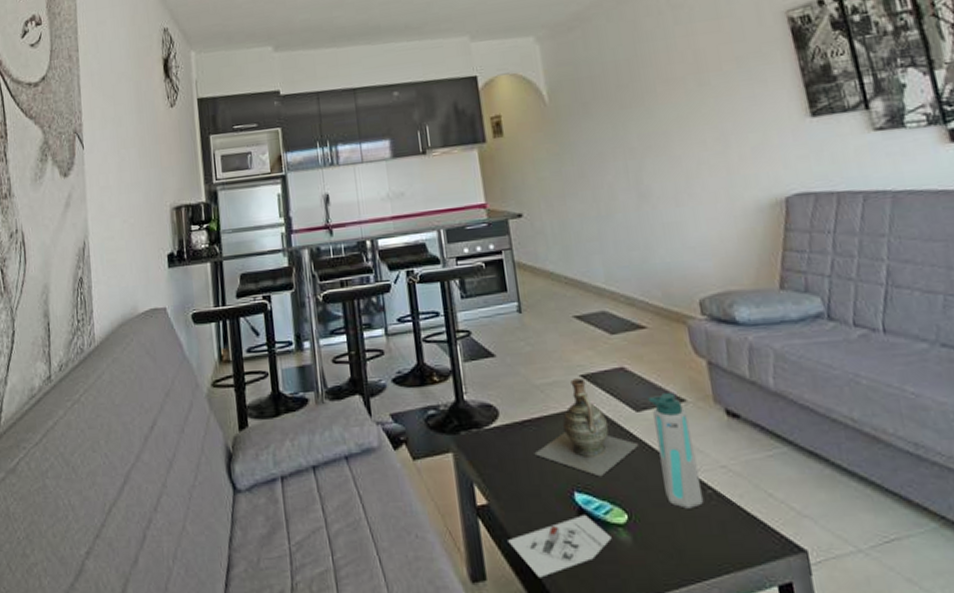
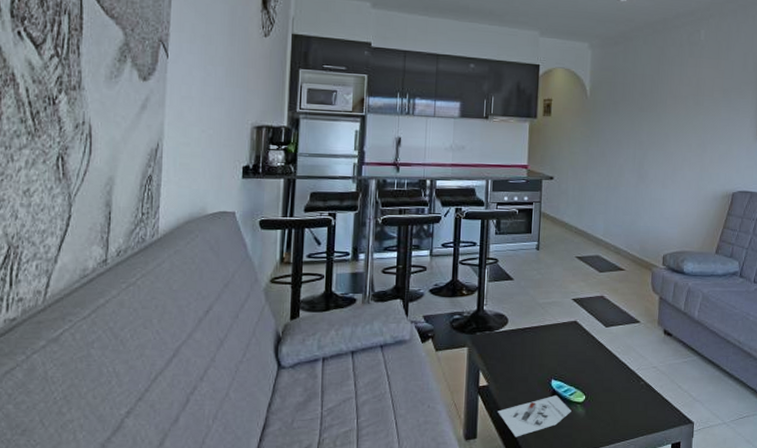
ceramic jug: present [534,378,639,477] -> none [529,301,603,370]
water bottle: present [648,393,704,509] -> none [614,316,639,394]

